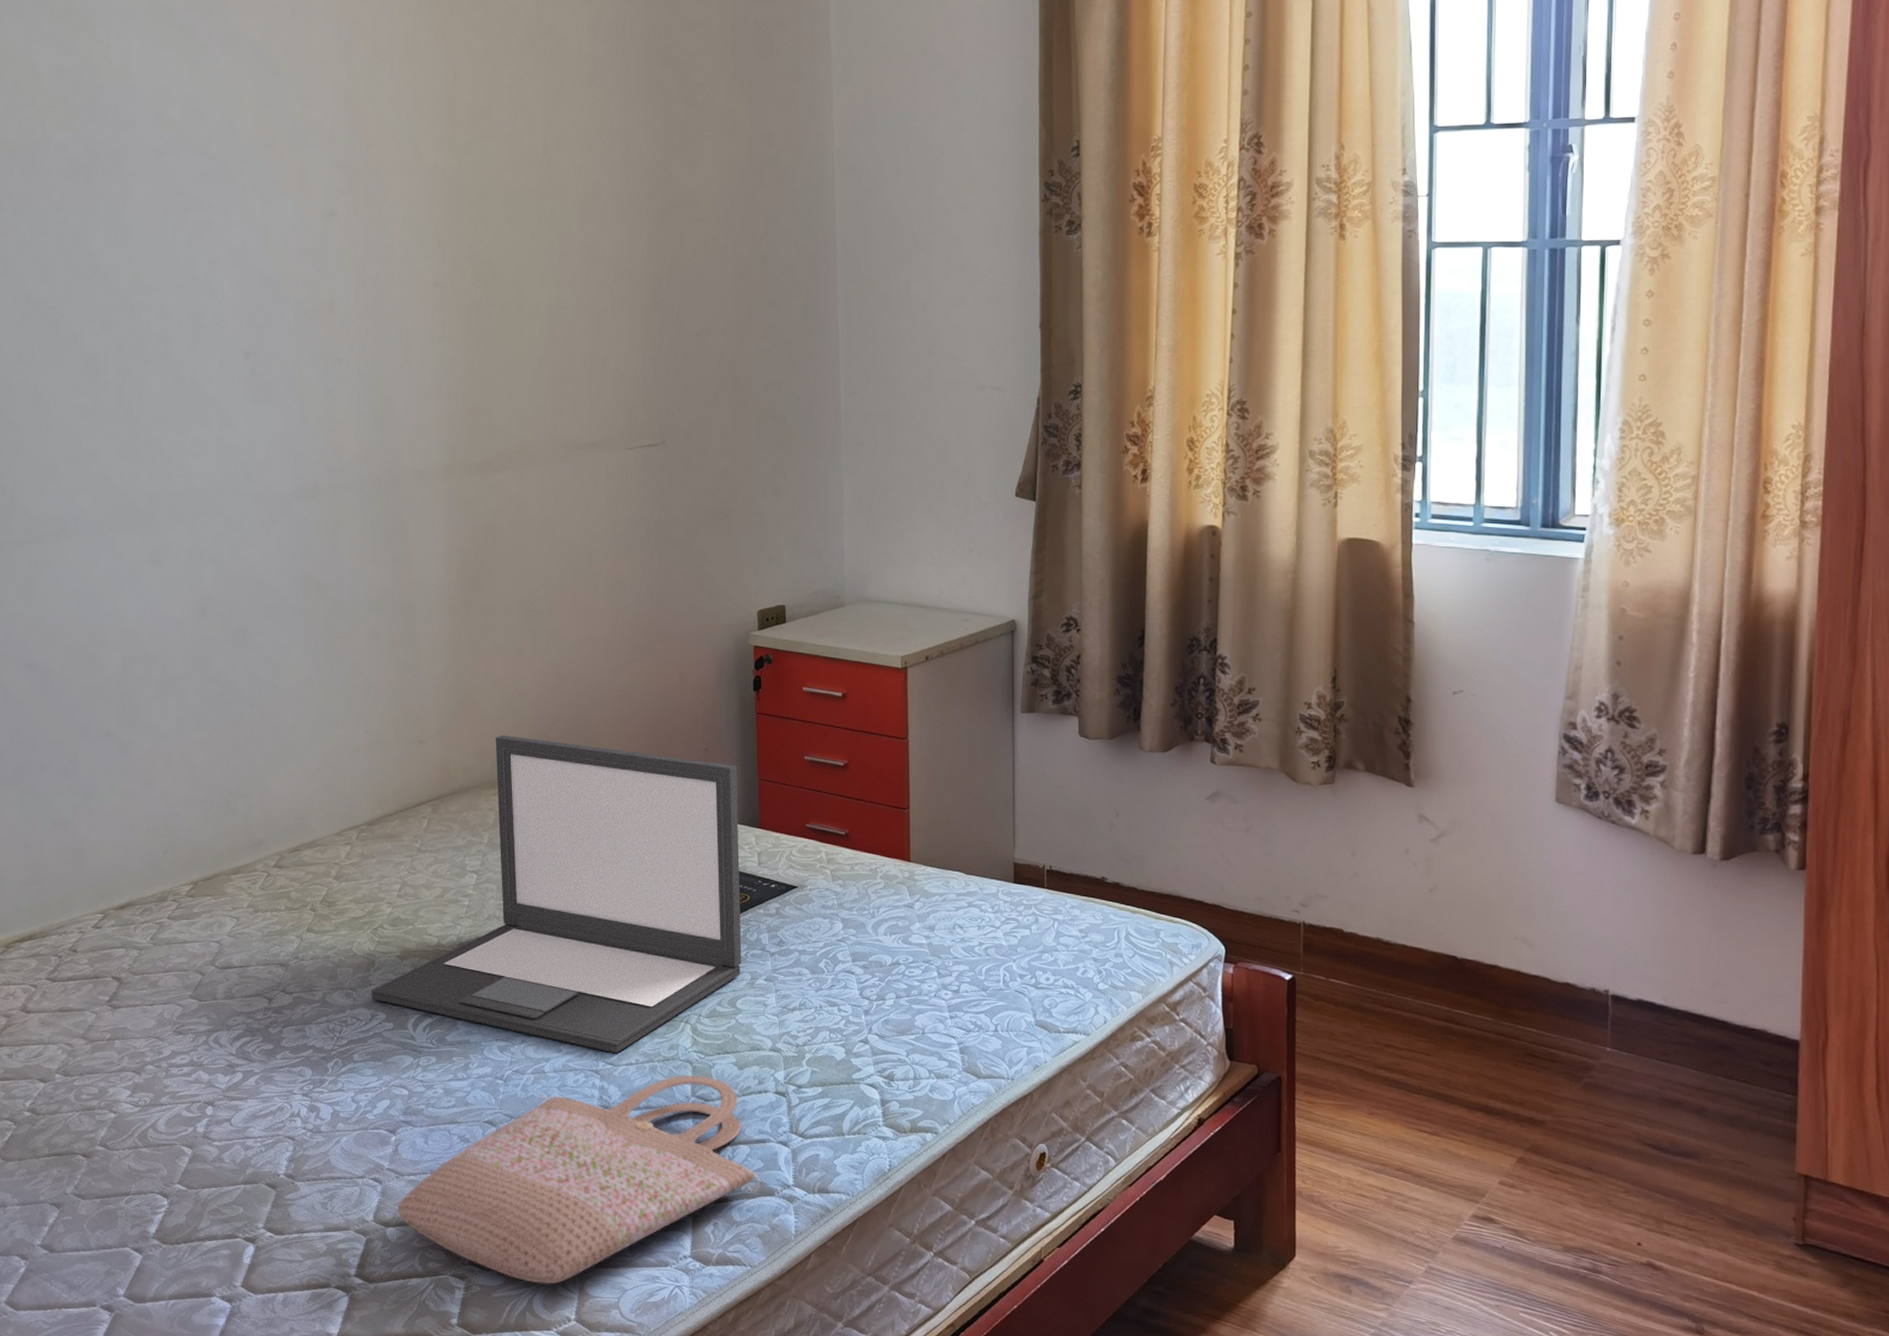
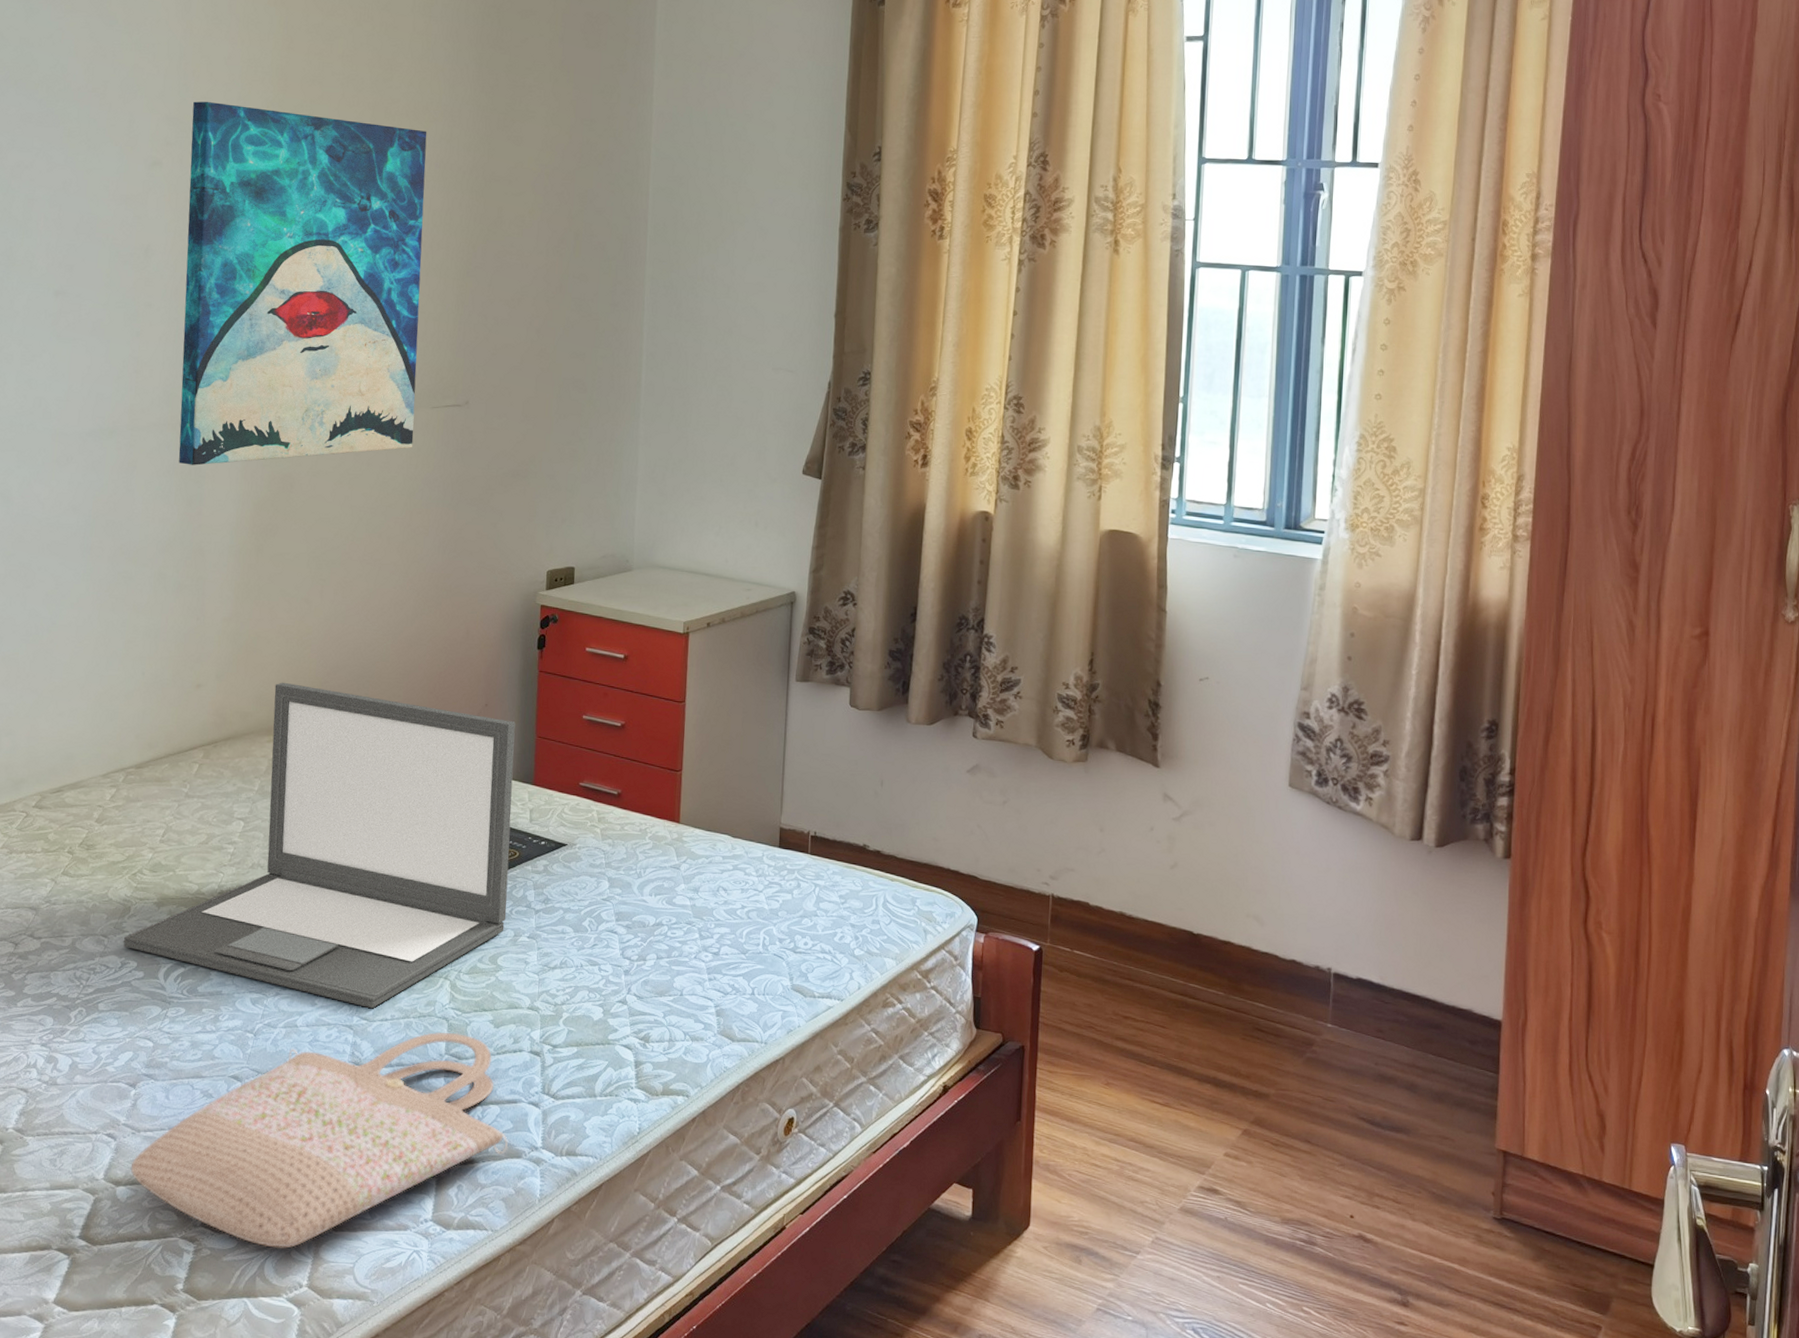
wall art: none [363,146,612,521] -> present [178,101,427,466]

